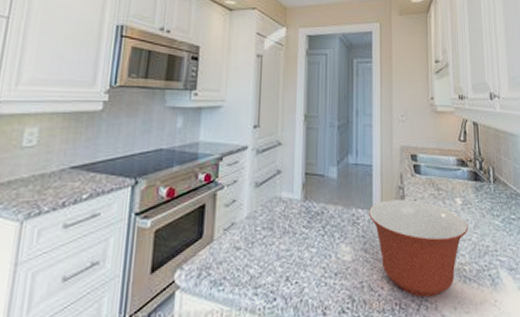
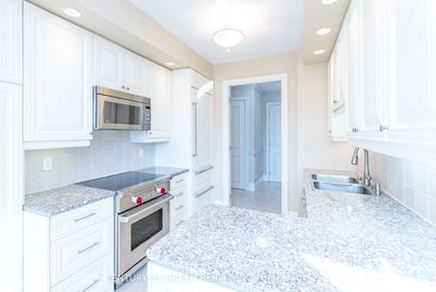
mixing bowl: present [368,200,468,297] -> none [278,207,357,274]

